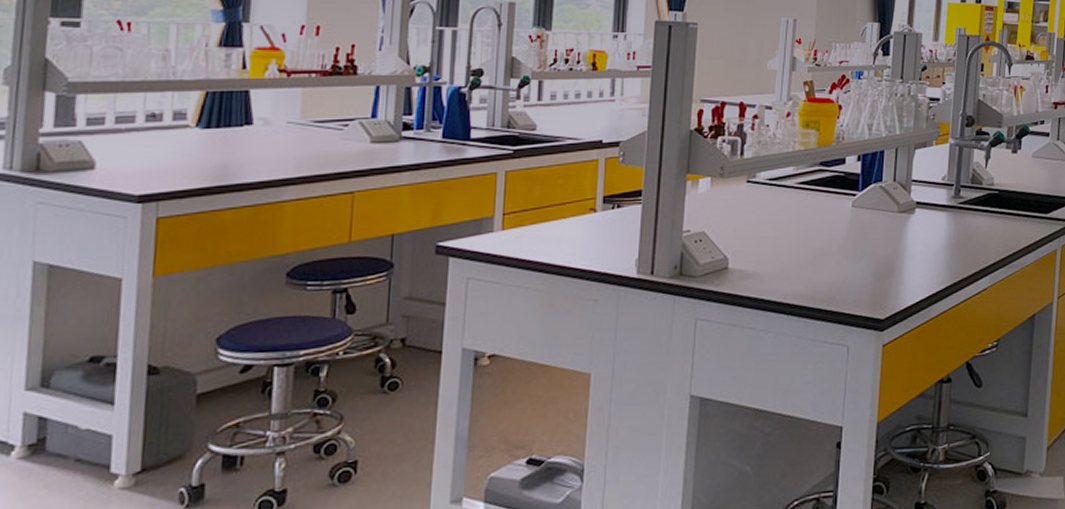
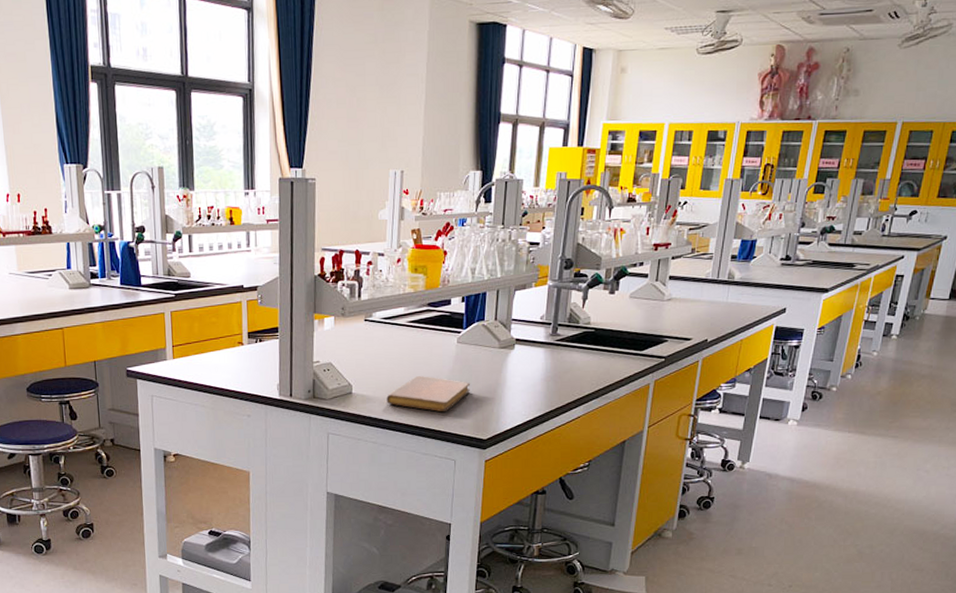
notebook: none [769,246,866,289] -> present [386,376,470,413]

